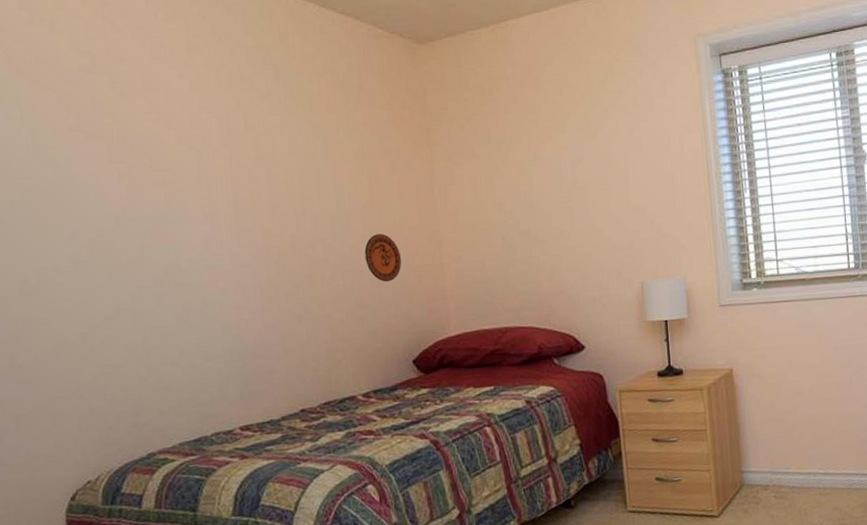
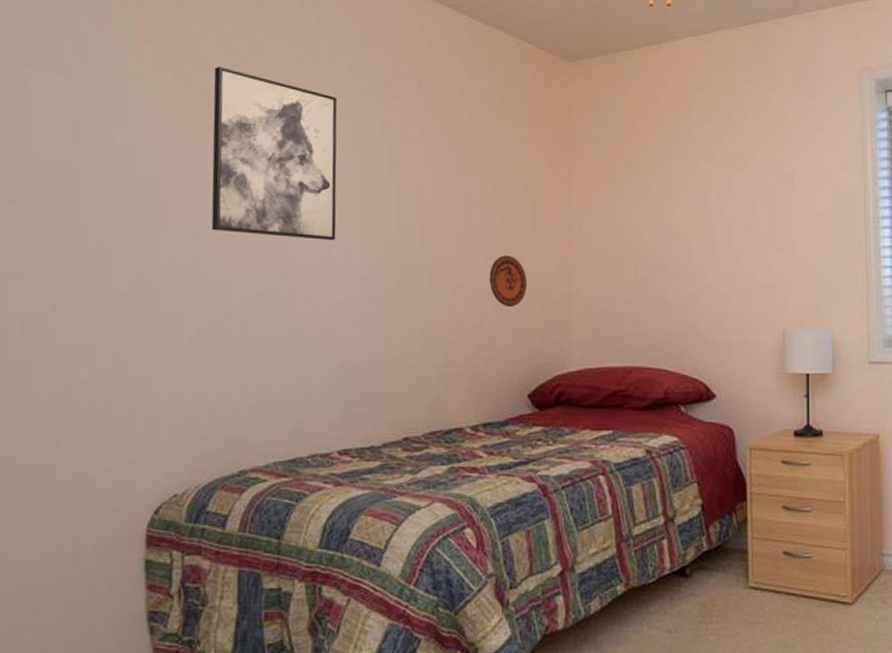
wall art: none [68,69,213,233] -> present [211,66,338,241]

